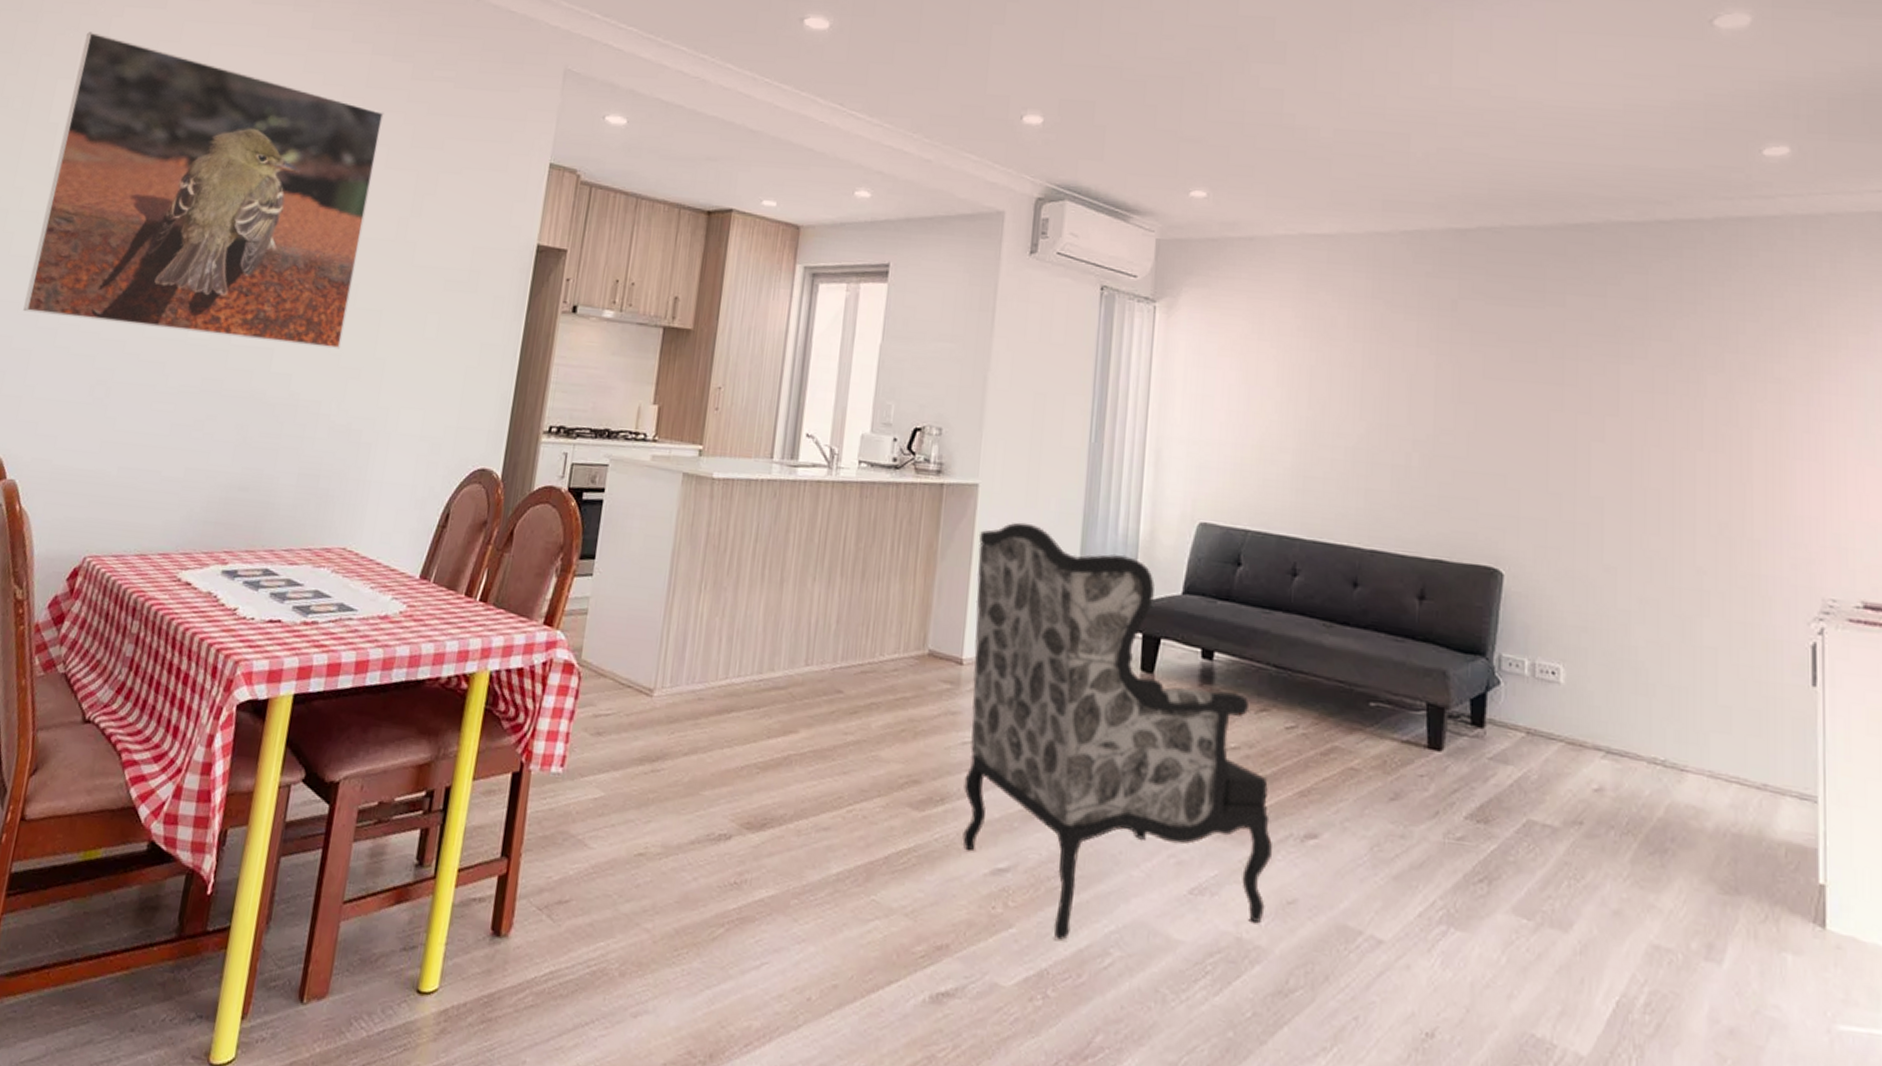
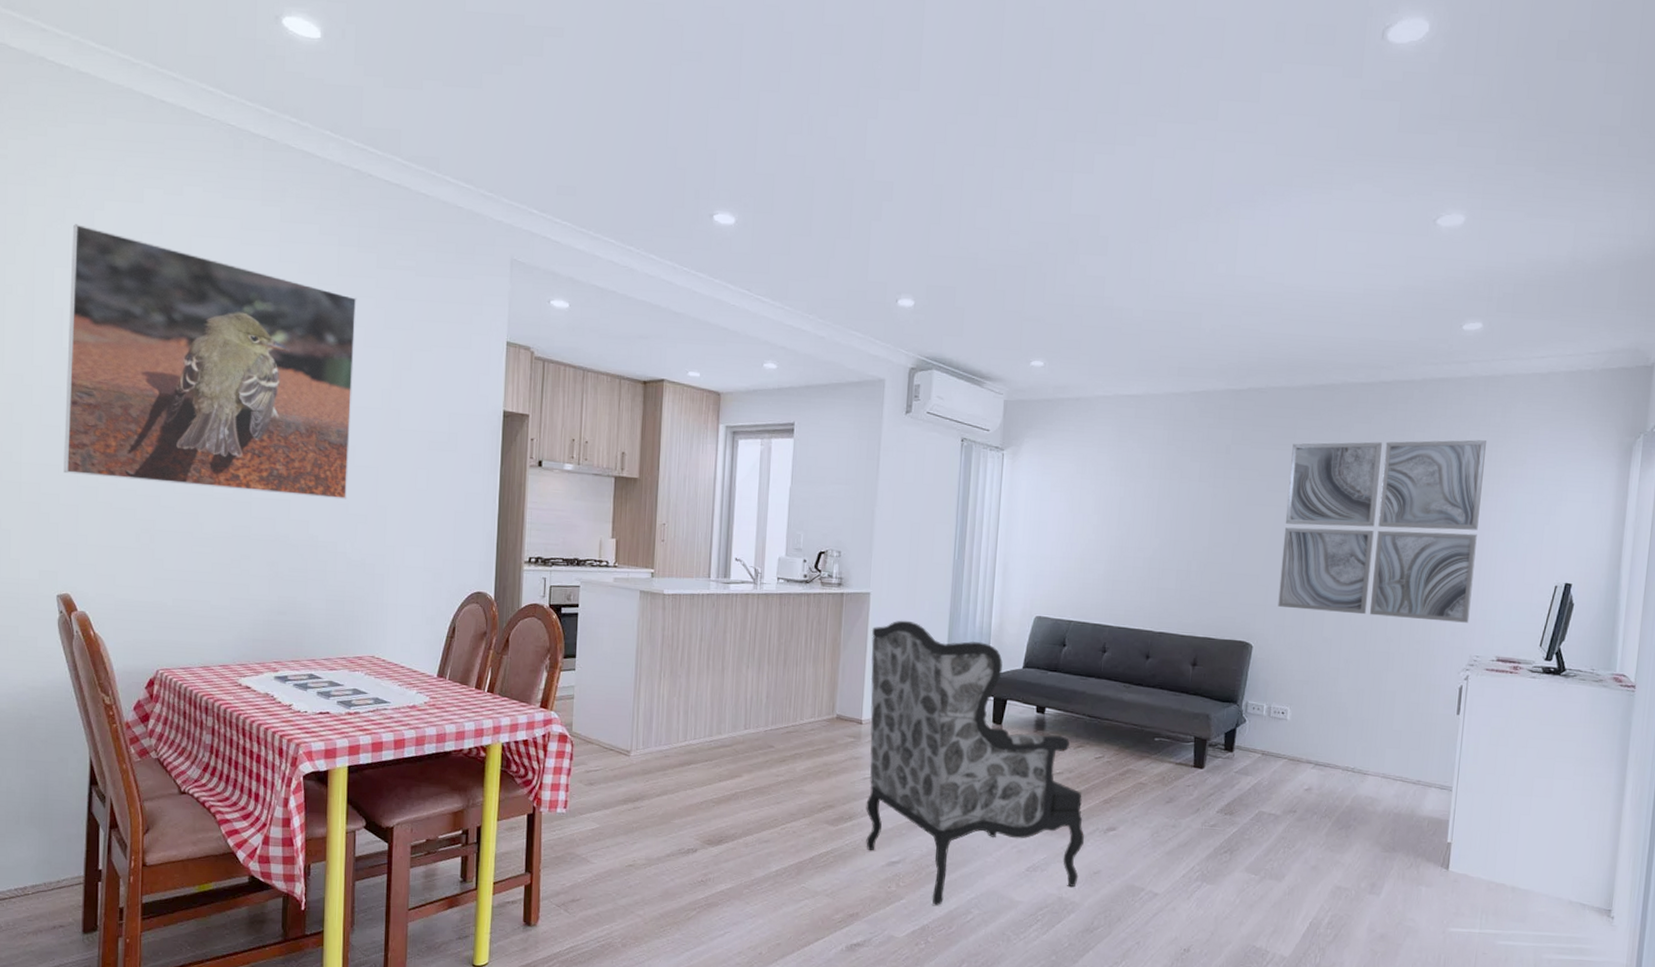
wall art: none [1536,298,1815,551] -> present [1278,440,1486,623]

